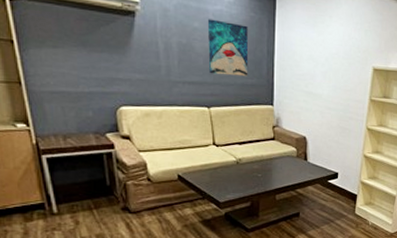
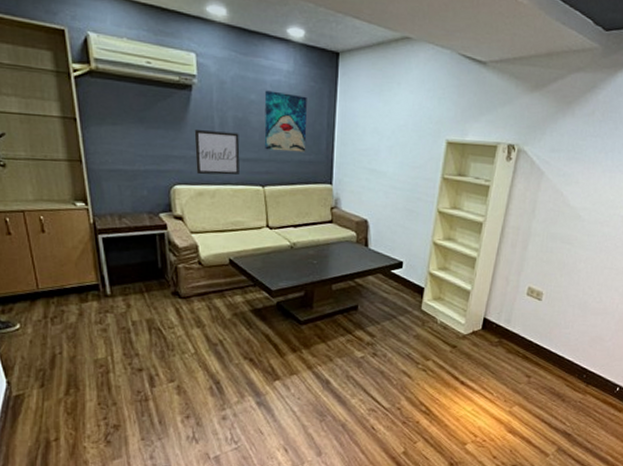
wall art: none [139,54,185,97] -> present [194,130,240,175]

